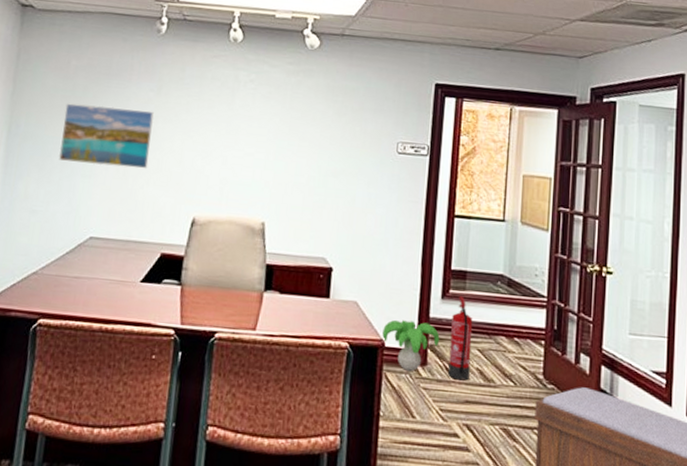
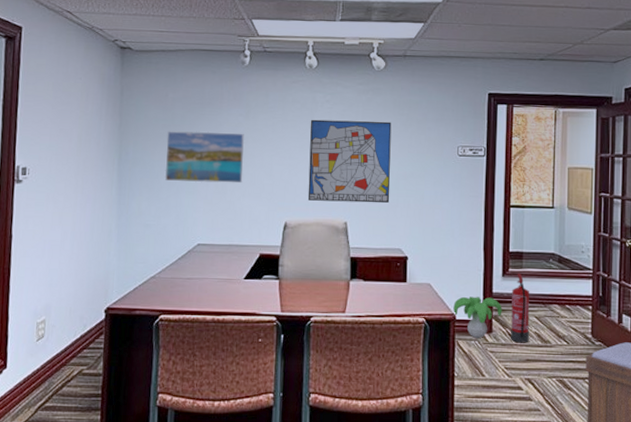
wall art: none [221,100,323,204] -> present [307,119,392,204]

